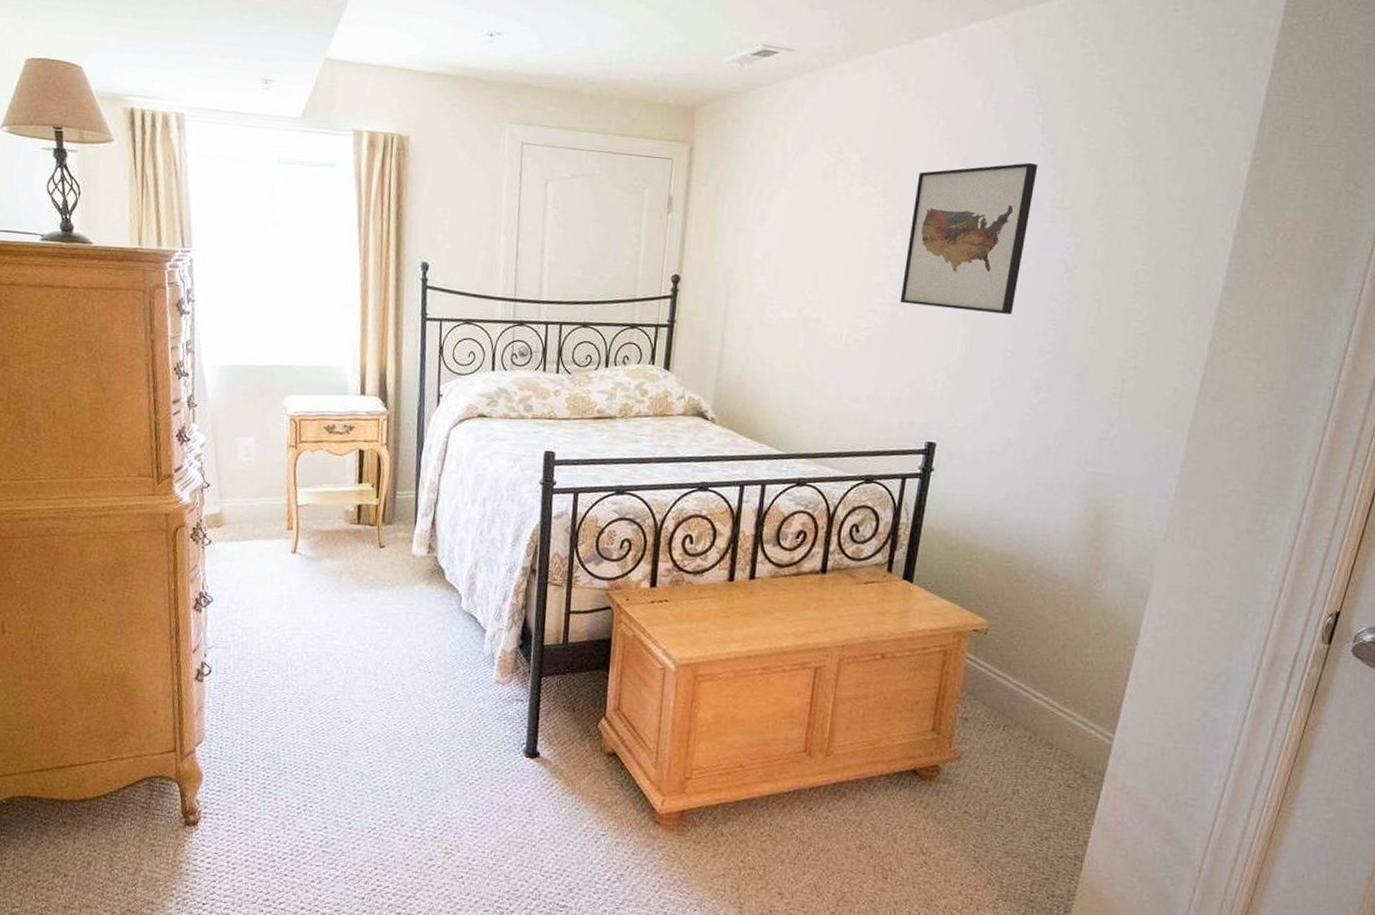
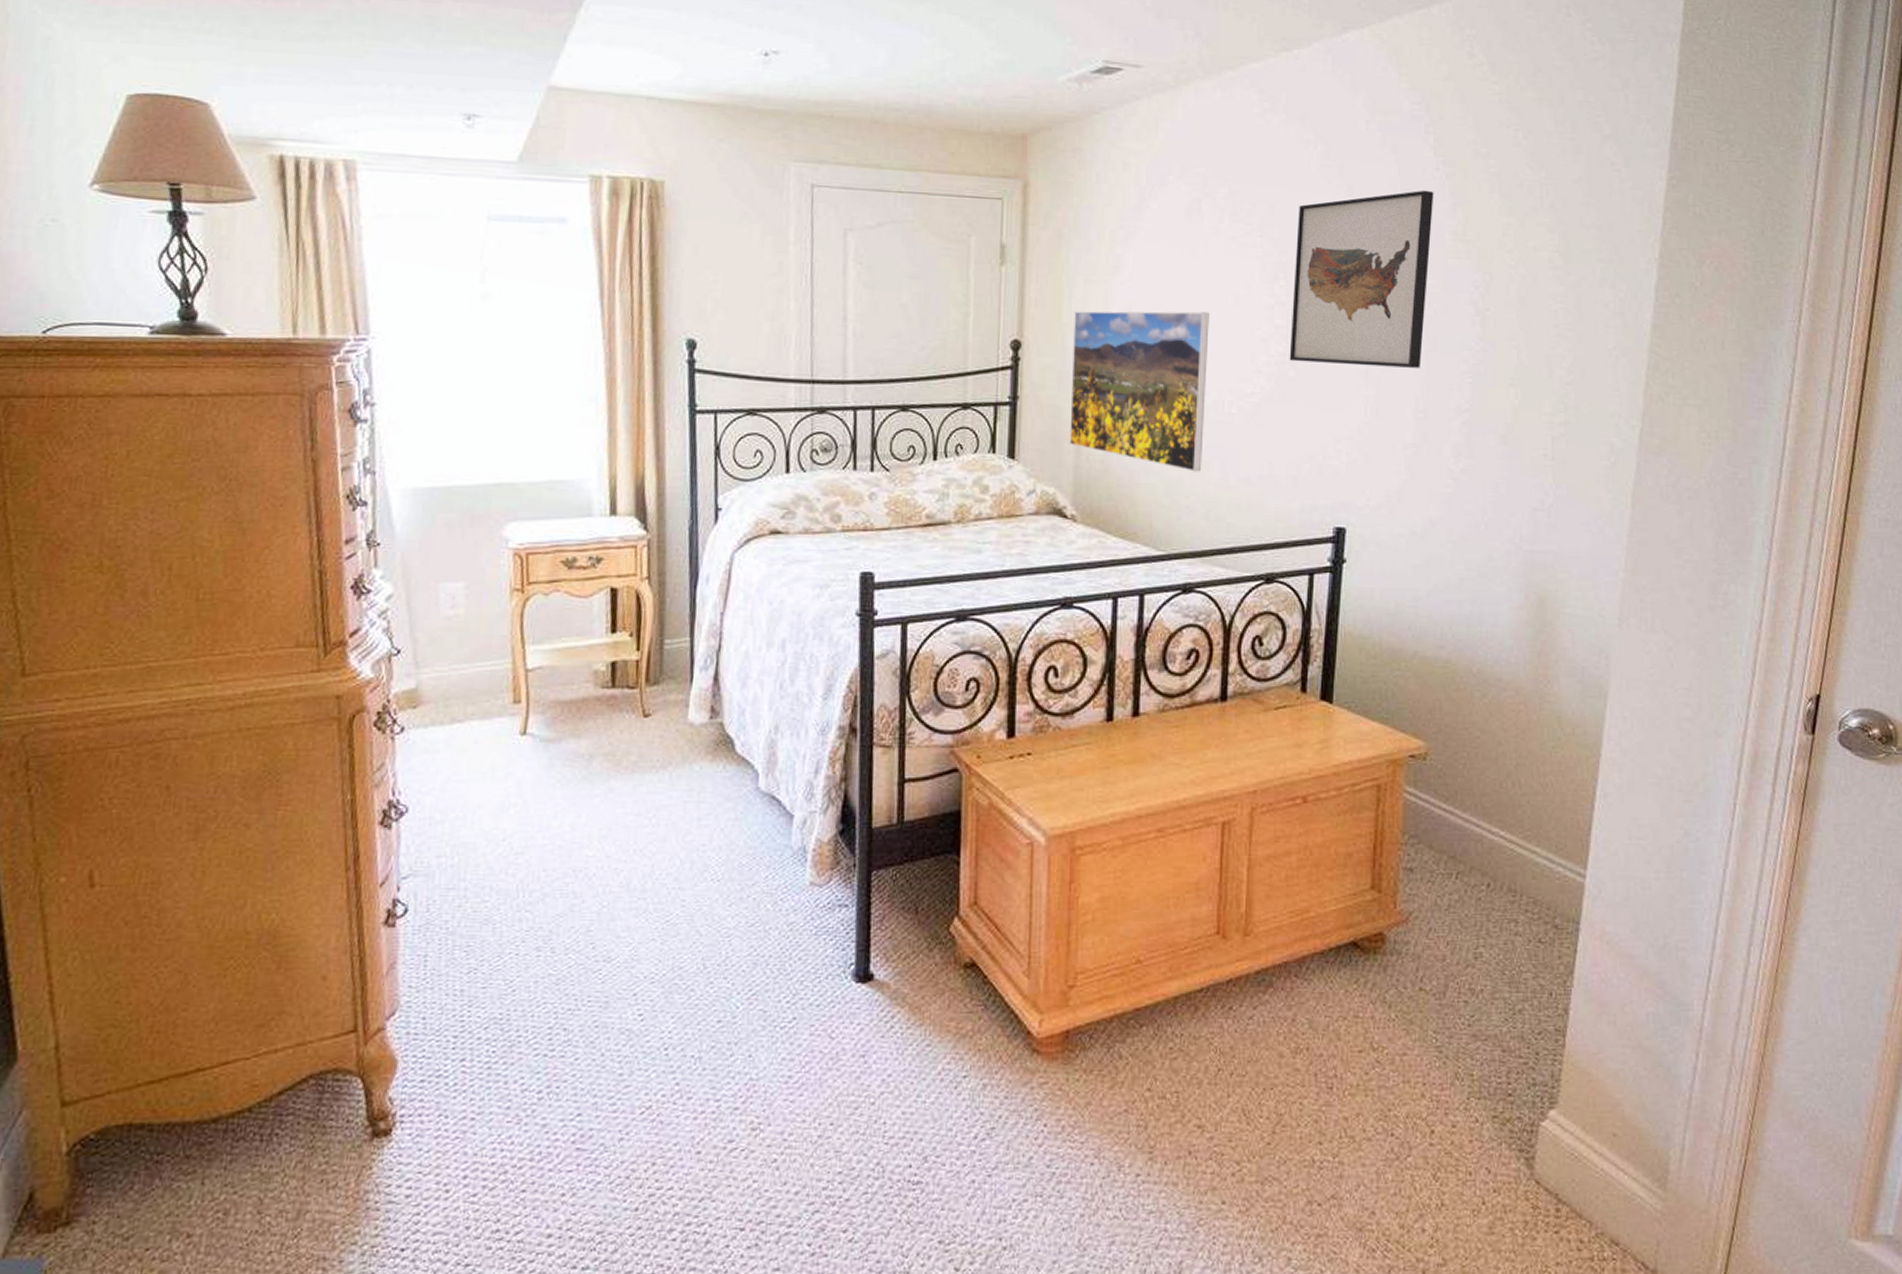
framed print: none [713,253,836,390] -> present [1069,311,1209,472]

